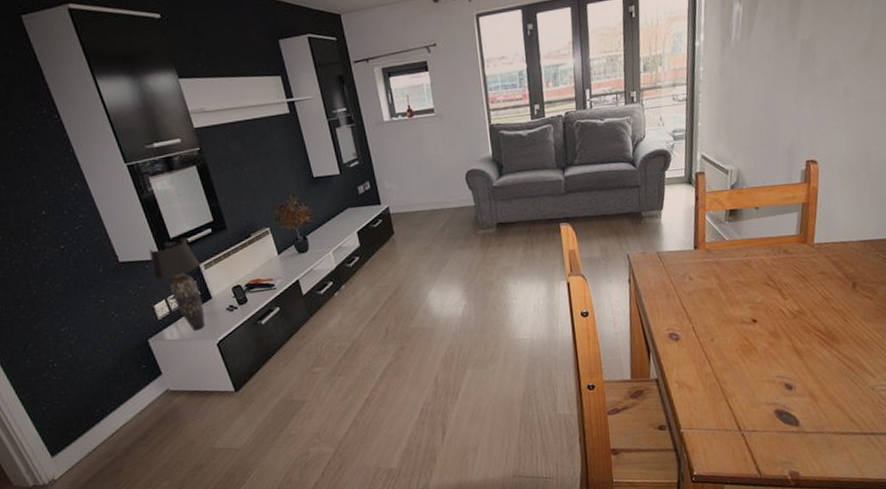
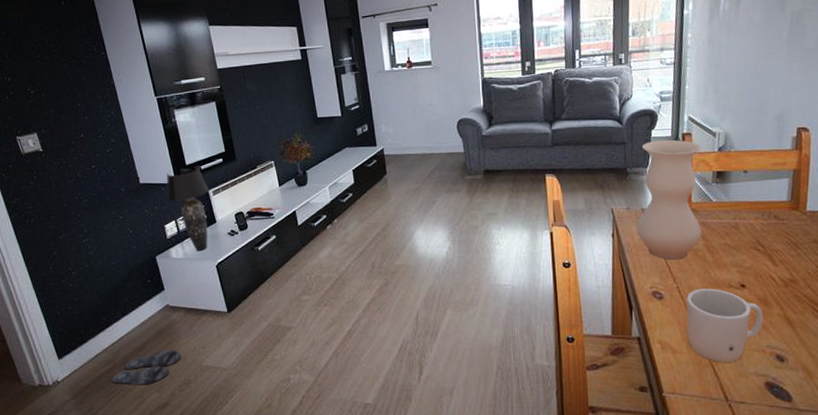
slippers: none [115,434,189,476] -> present [112,349,181,386]
vase: none [652,180,716,302] -> present [636,139,702,260]
mug: none [701,325,774,396] -> present [685,288,764,363]

